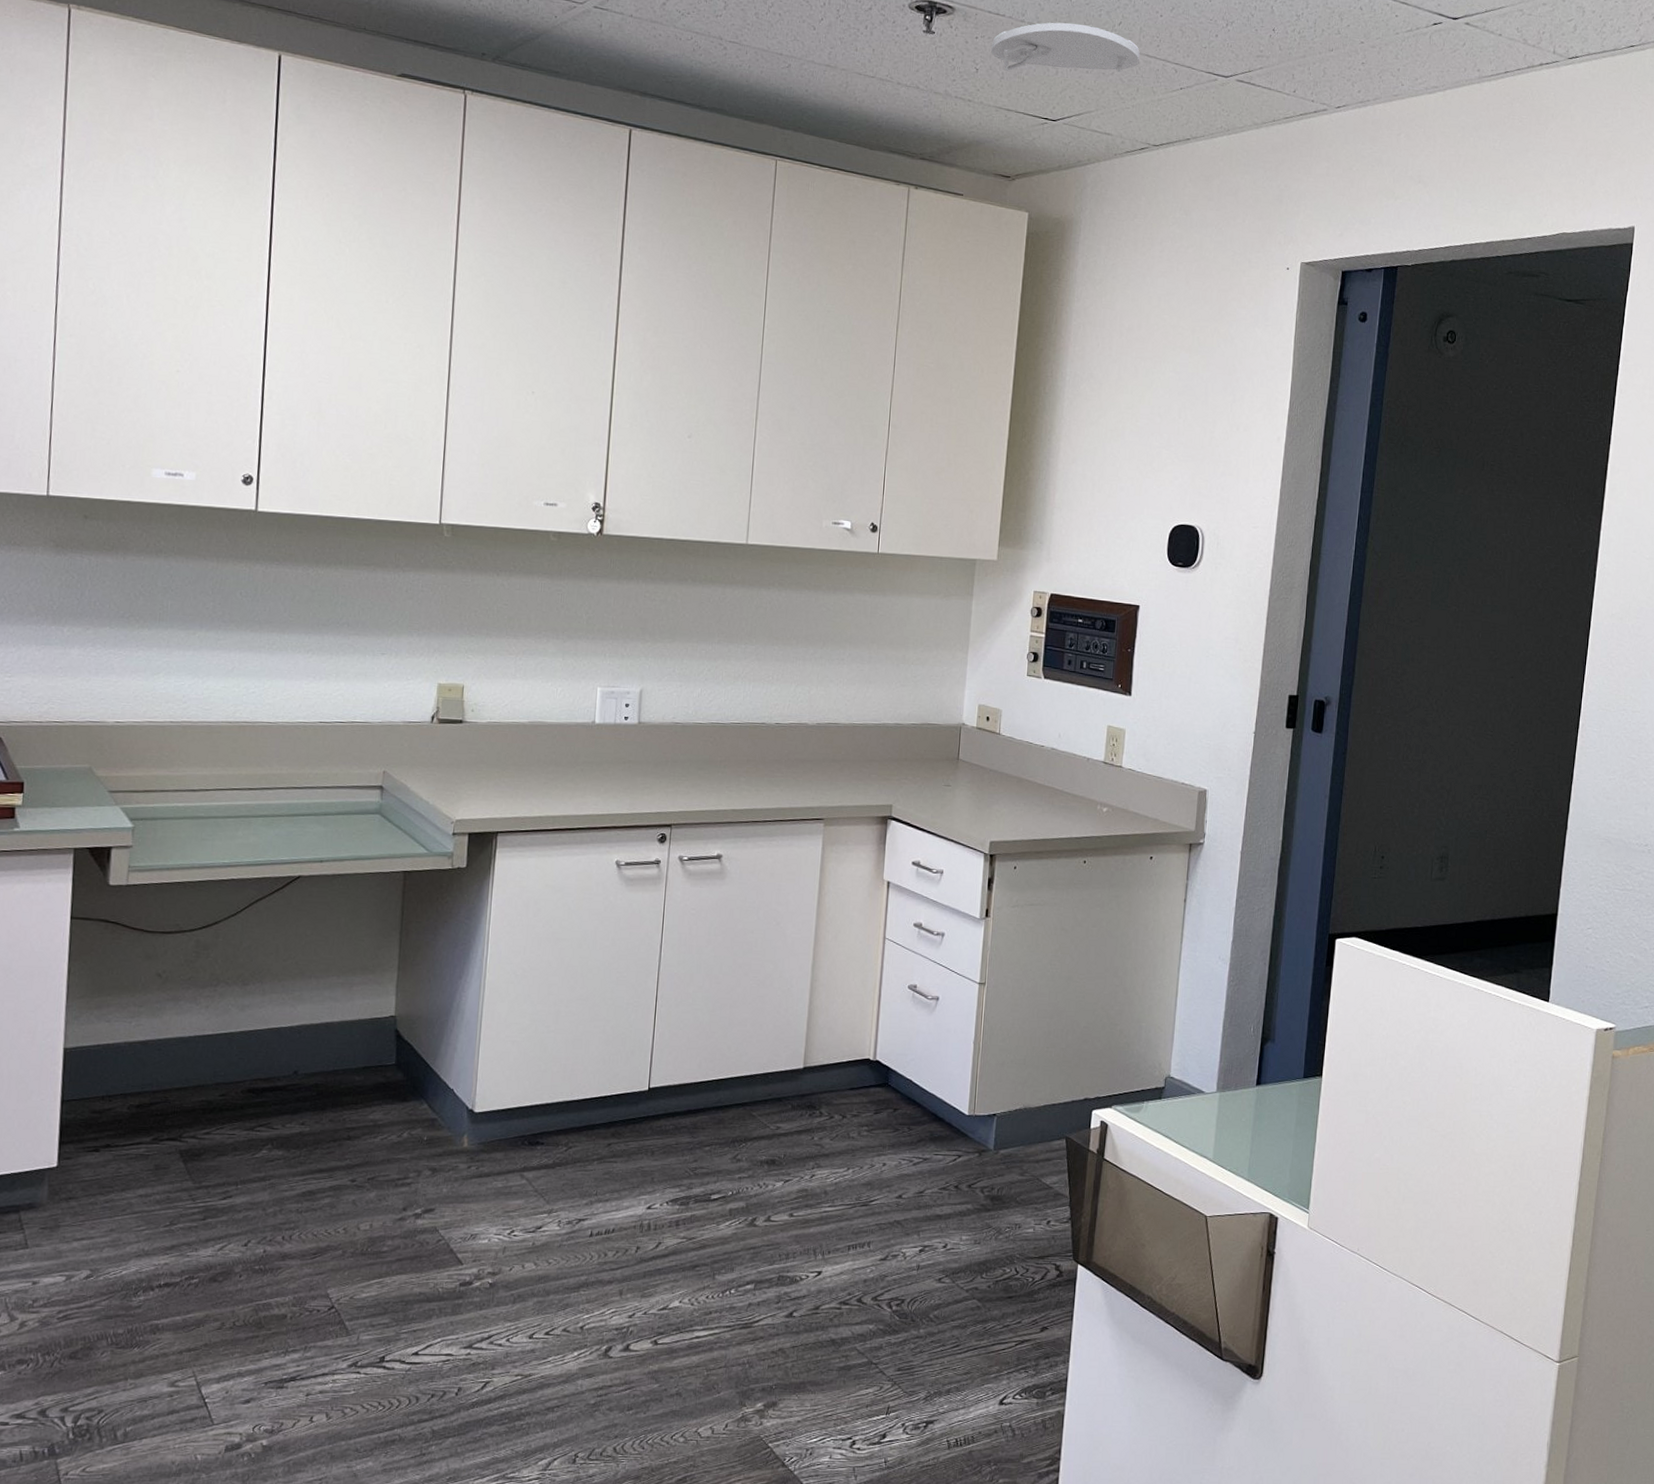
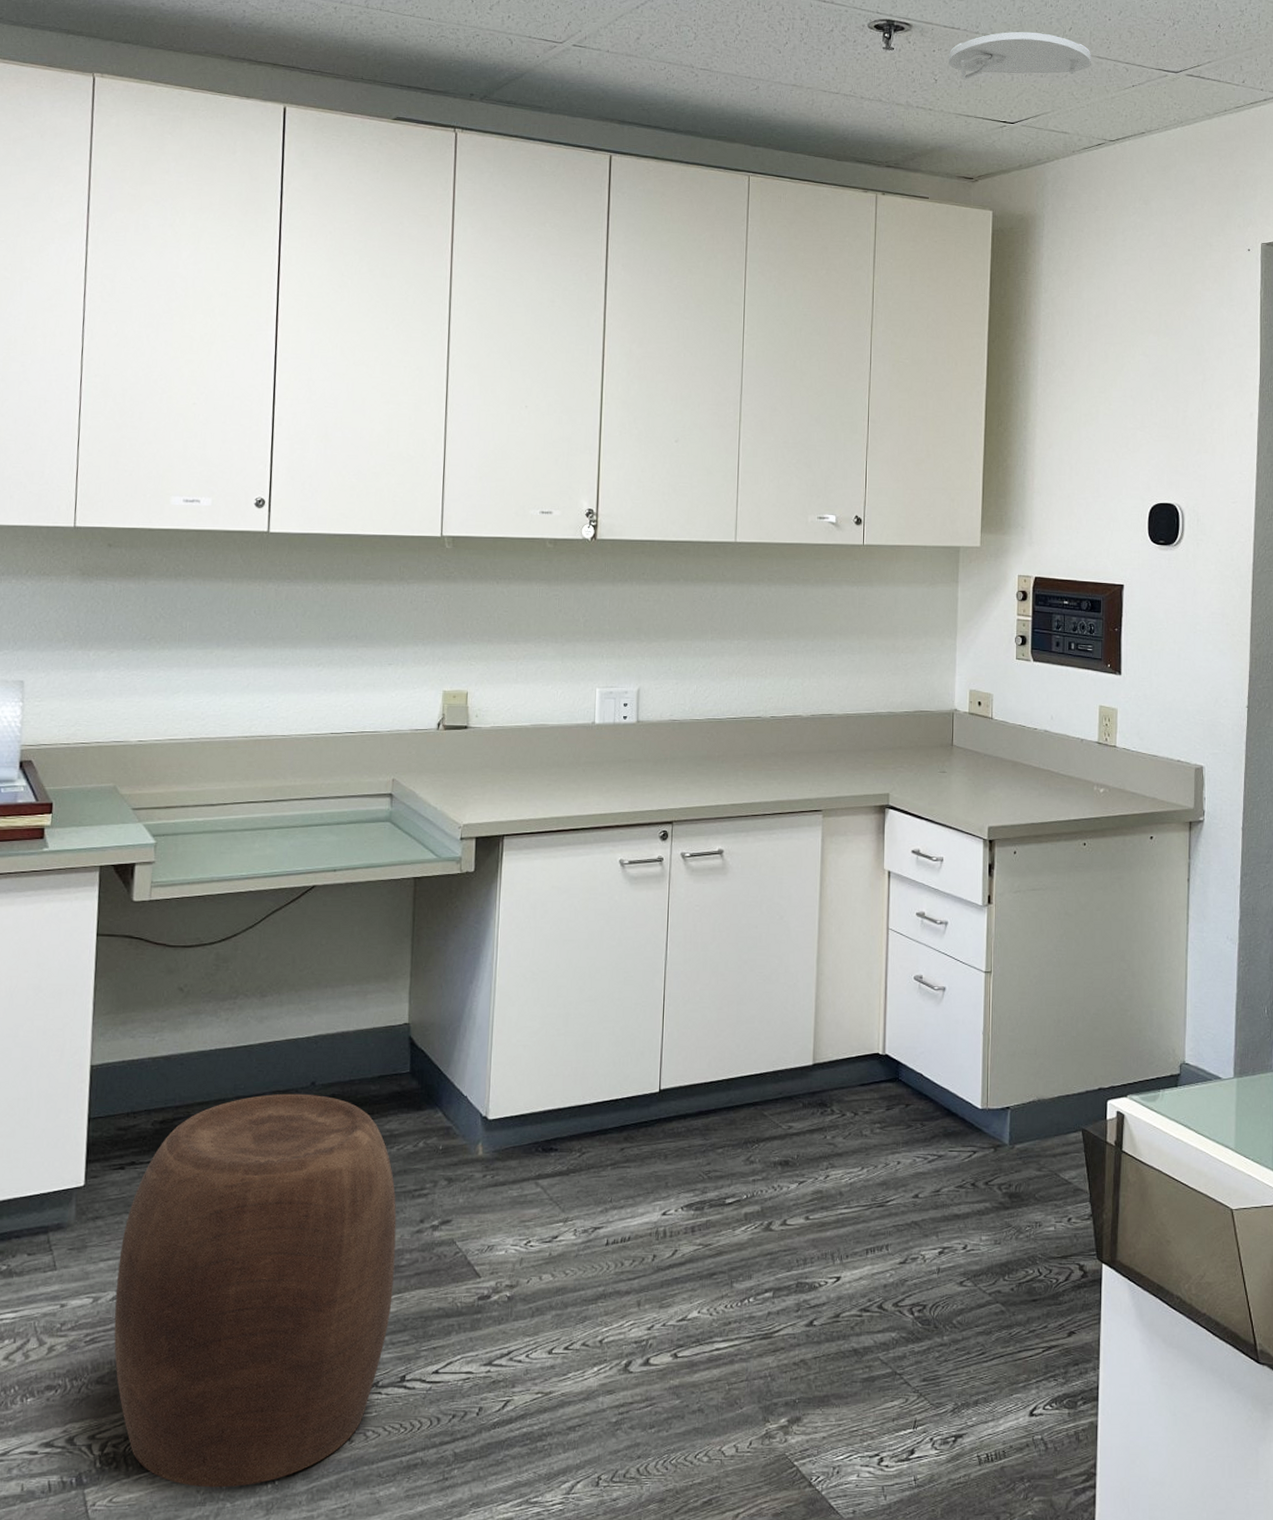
stool: none [87,1081,379,1460] -> present [114,1093,397,1488]

